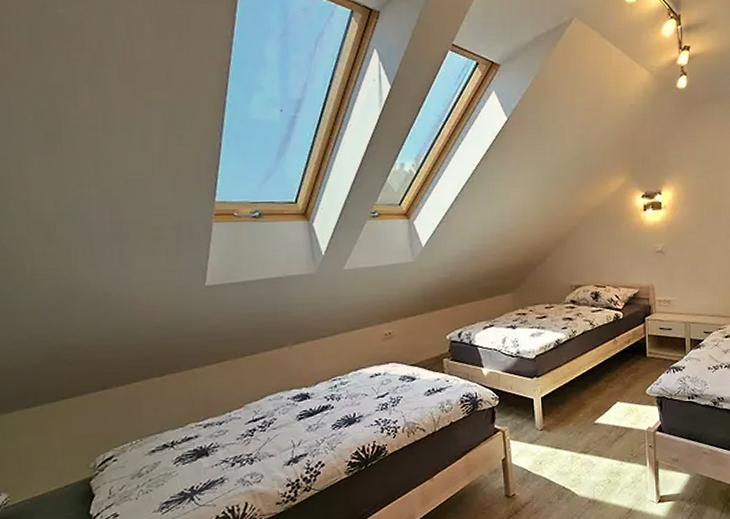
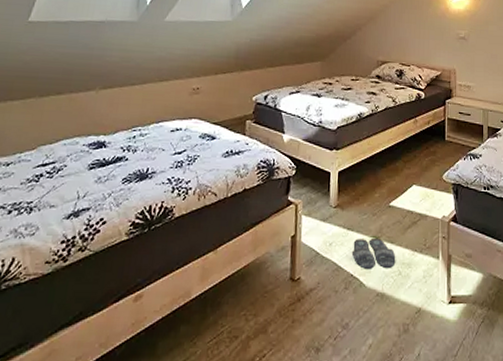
slippers: none [562,453,605,481] -> present [352,238,396,269]

